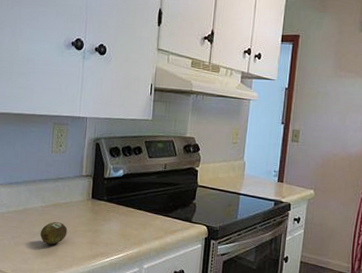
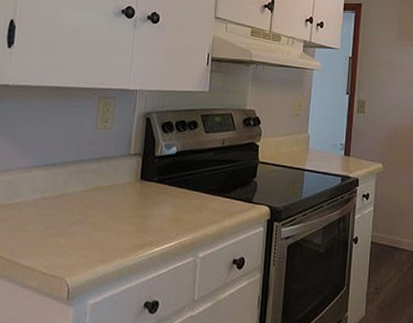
fruit: present [40,221,68,245] -> none [79,207,112,234]

